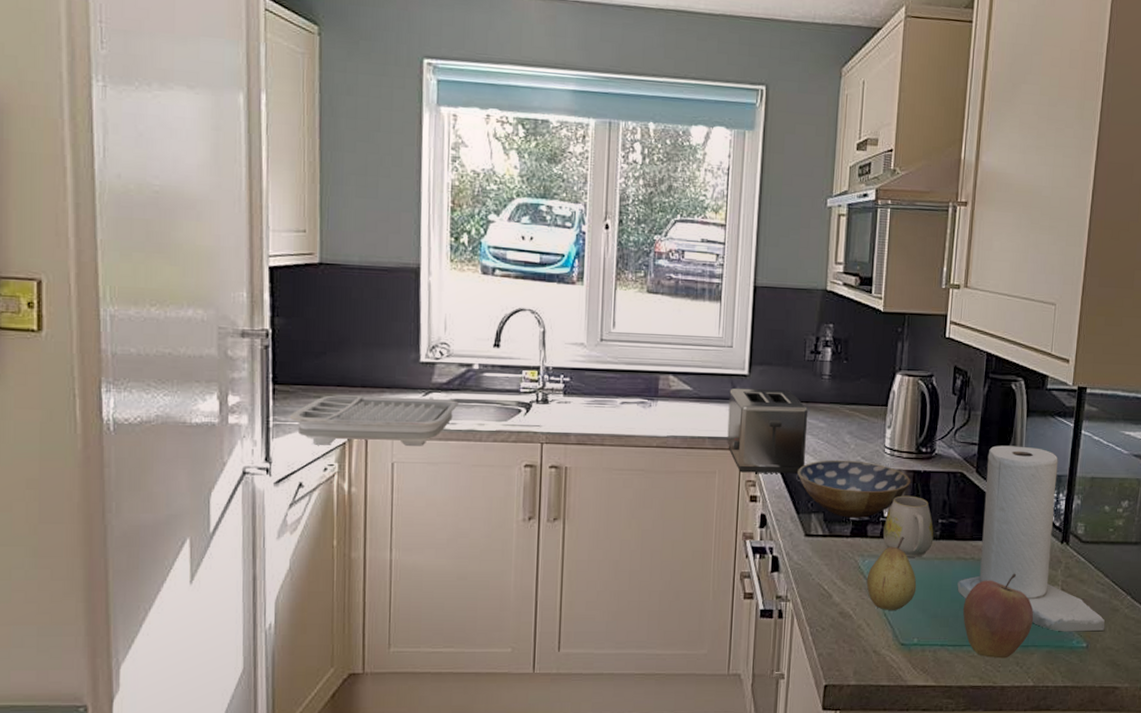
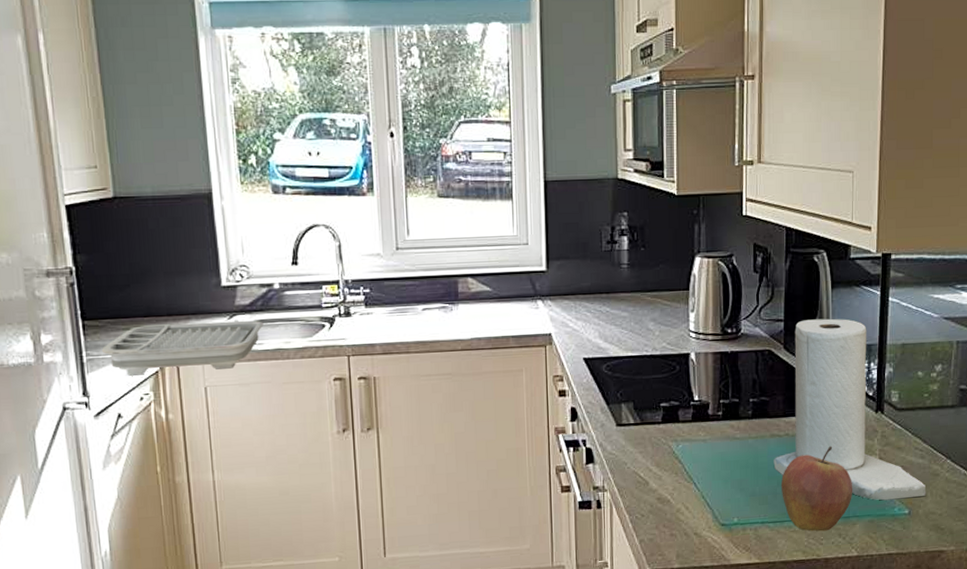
toaster: present [727,388,809,474] -> none [529,282,611,369]
bowl: present [798,460,911,518] -> none [604,347,718,405]
fruit: present [866,537,917,610] -> none [682,419,733,493]
mug: present [882,495,934,557] -> none [694,377,746,439]

